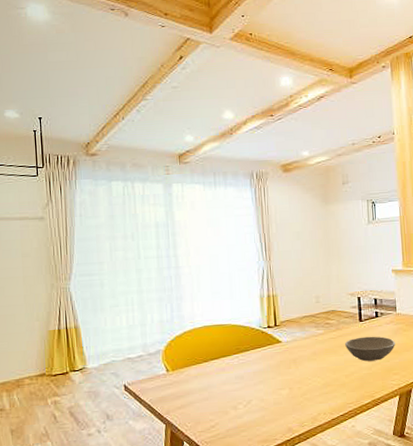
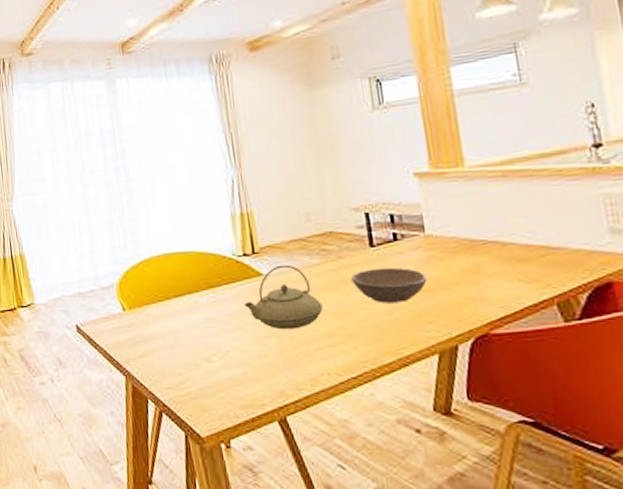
teapot: none [266,334,324,383] -> present [245,264,323,330]

